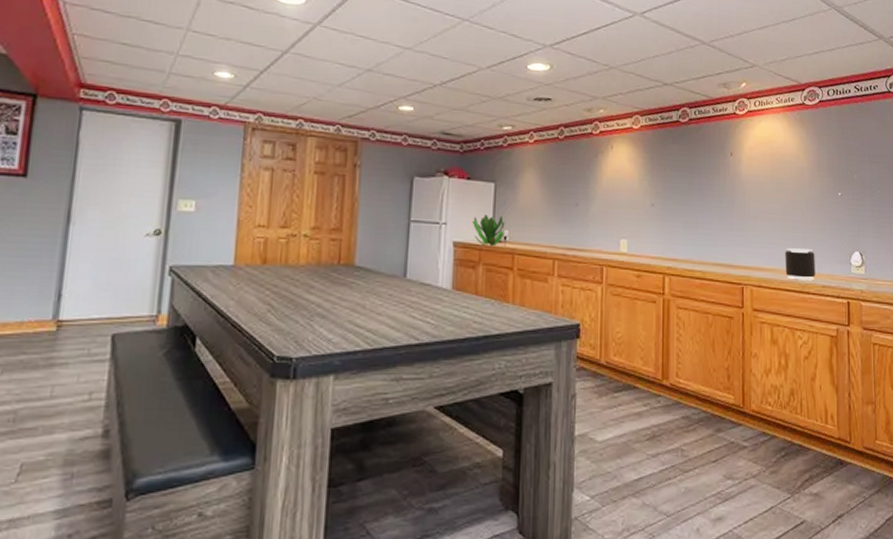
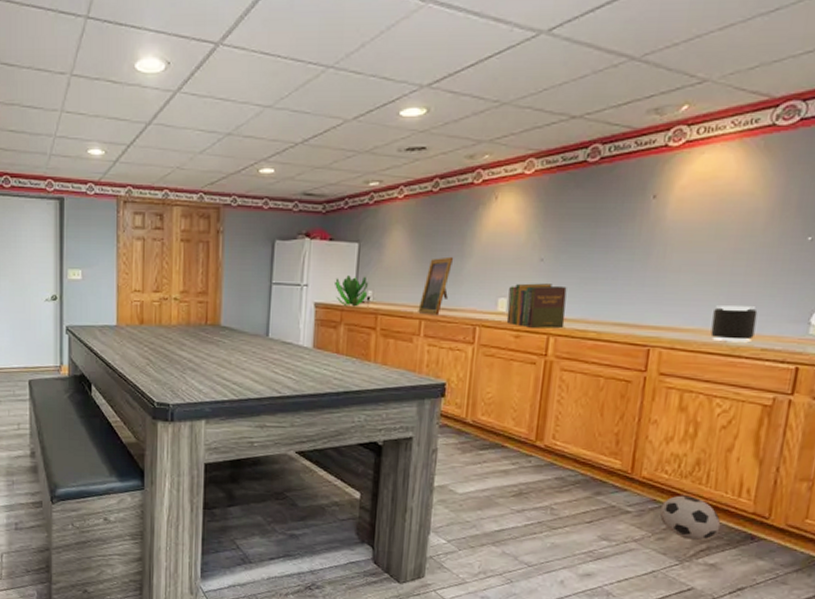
picture frame: none [551,199,580,256] -> present [418,256,454,316]
books: none [628,226,676,269] -> present [506,283,567,329]
soccer ball: none [769,426,817,470] -> present [659,495,721,540]

